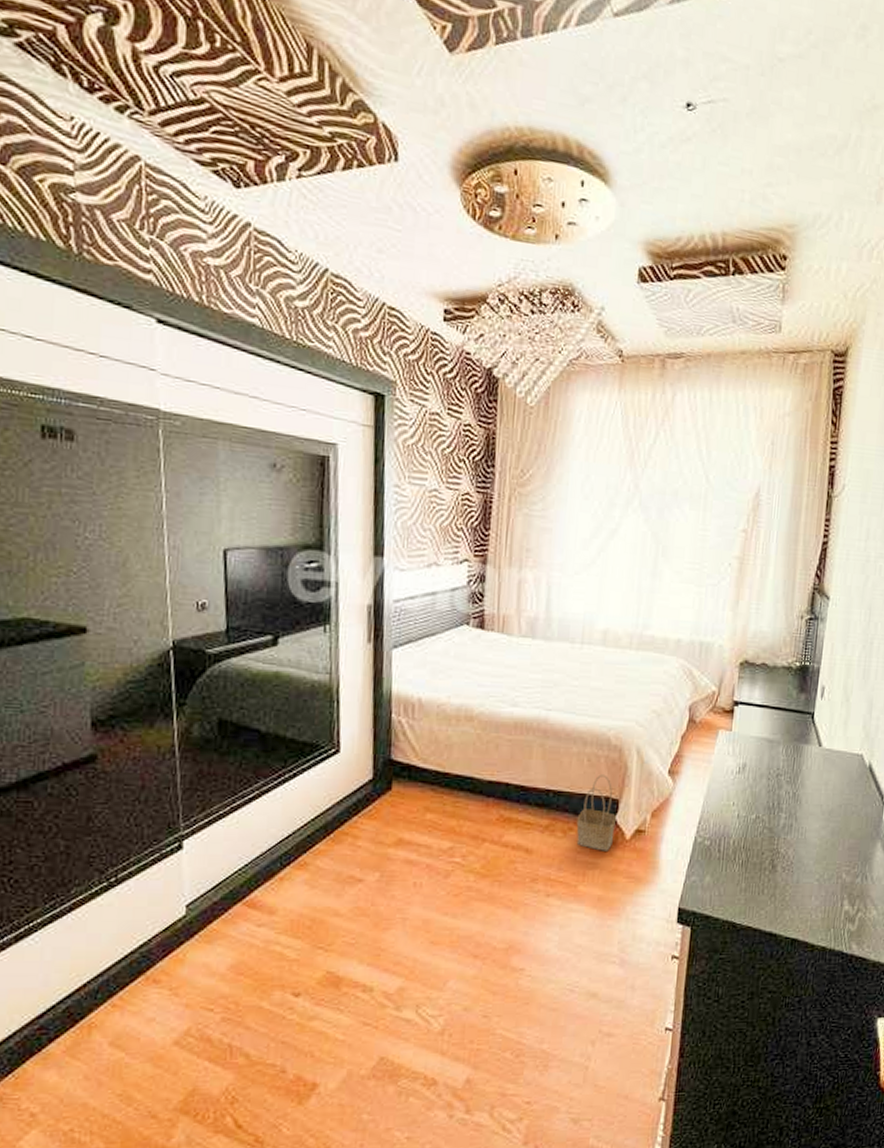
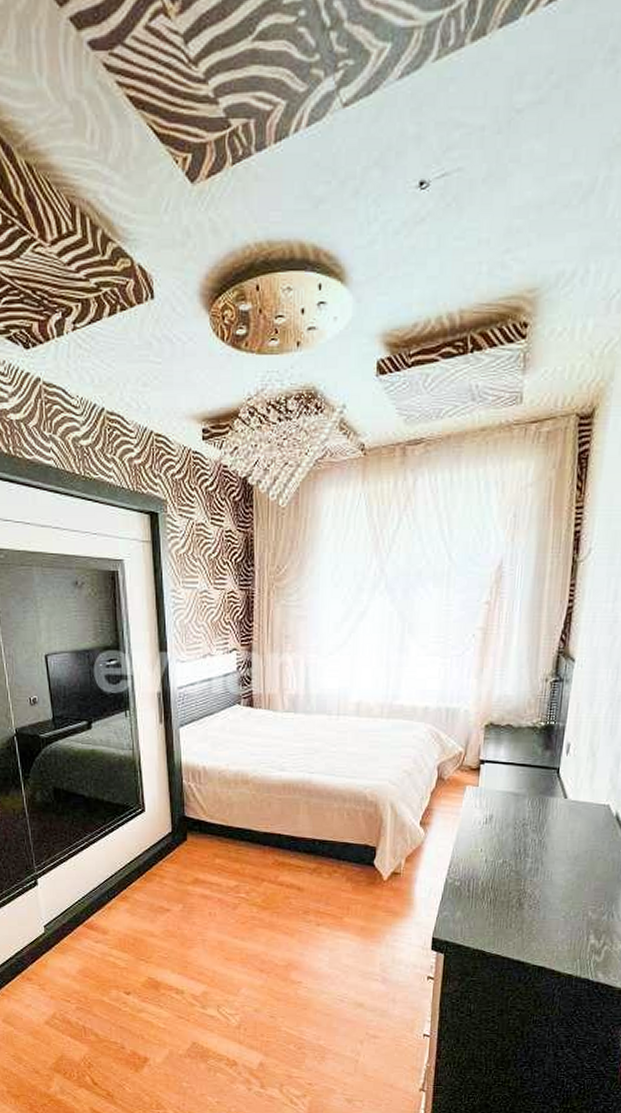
basket: present [576,774,616,851] -> none [340,826,374,890]

